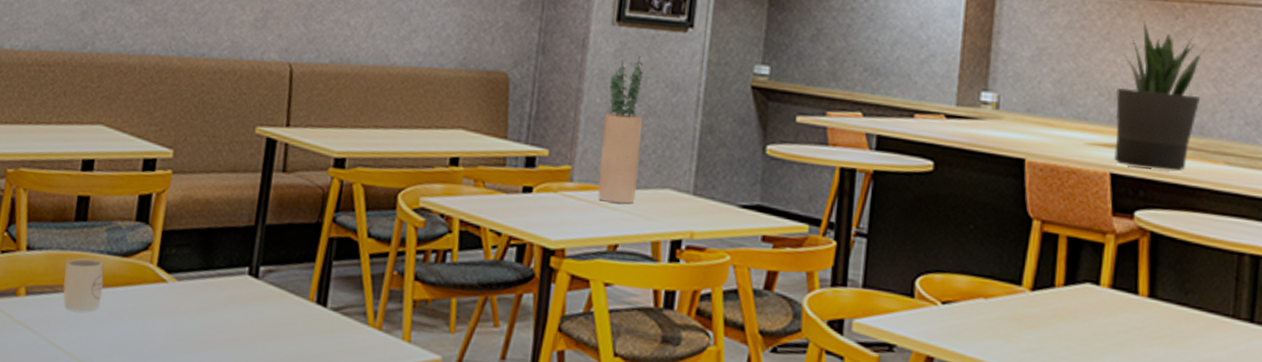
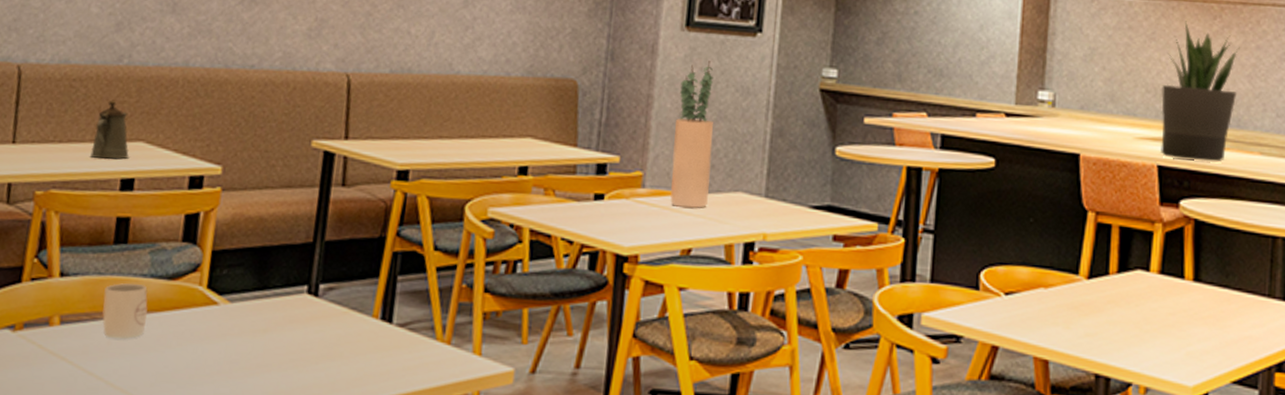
coffee pot: none [56,84,90,142] -> present [90,99,129,160]

